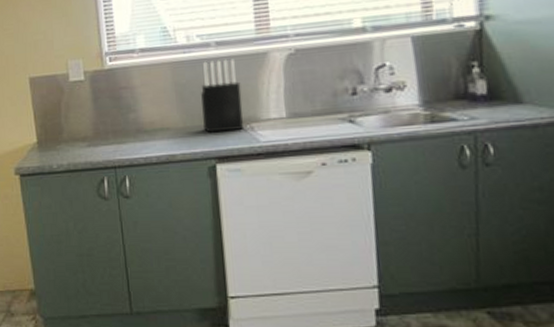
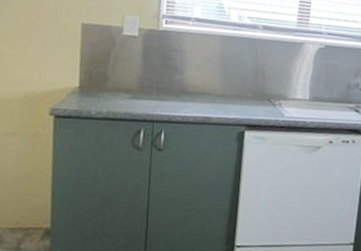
knife block: present [201,58,243,133] -> none [240,40,278,105]

